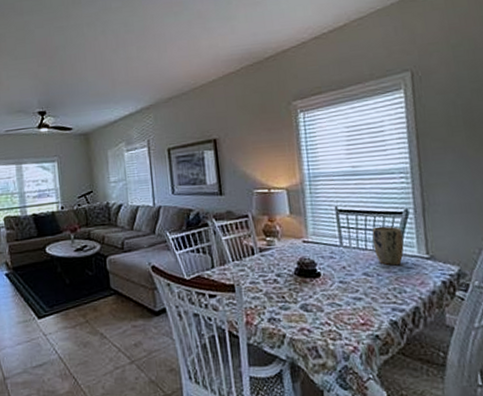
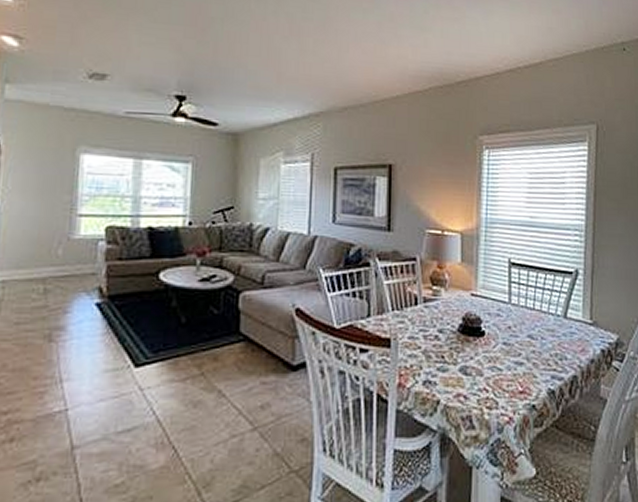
plant pot: present [372,226,405,266] -> none [541,285,570,329]

